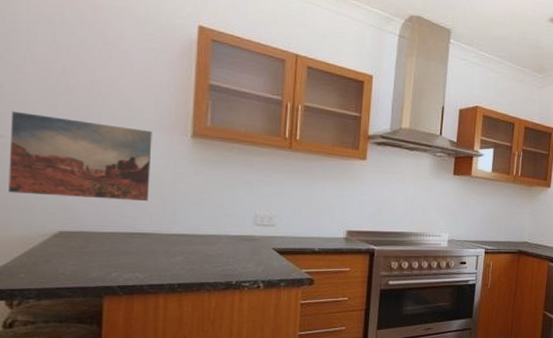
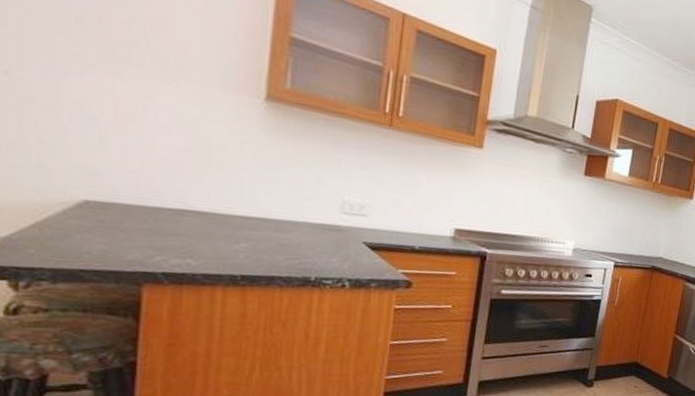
wall art: present [9,111,152,202] -> none [14,41,213,174]

